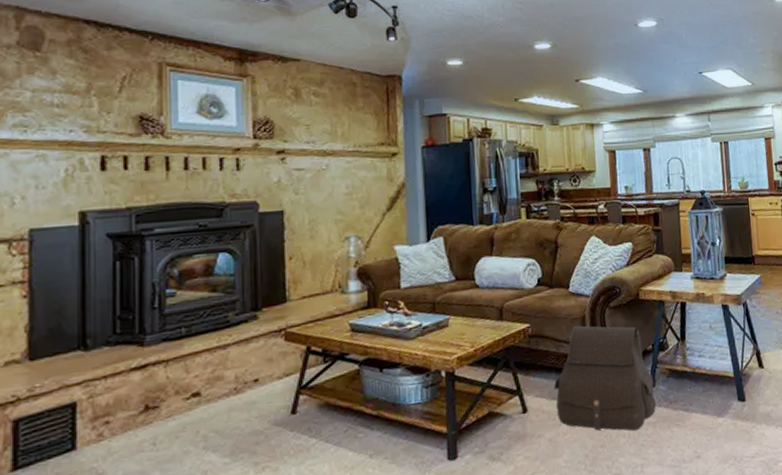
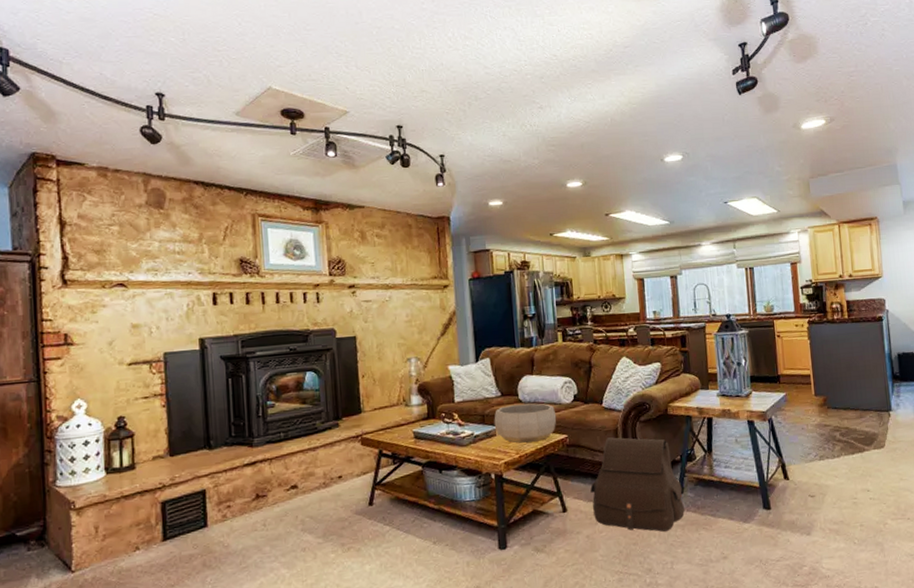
decorative bowl: none [446,288,518,335] -> present [494,403,557,443]

